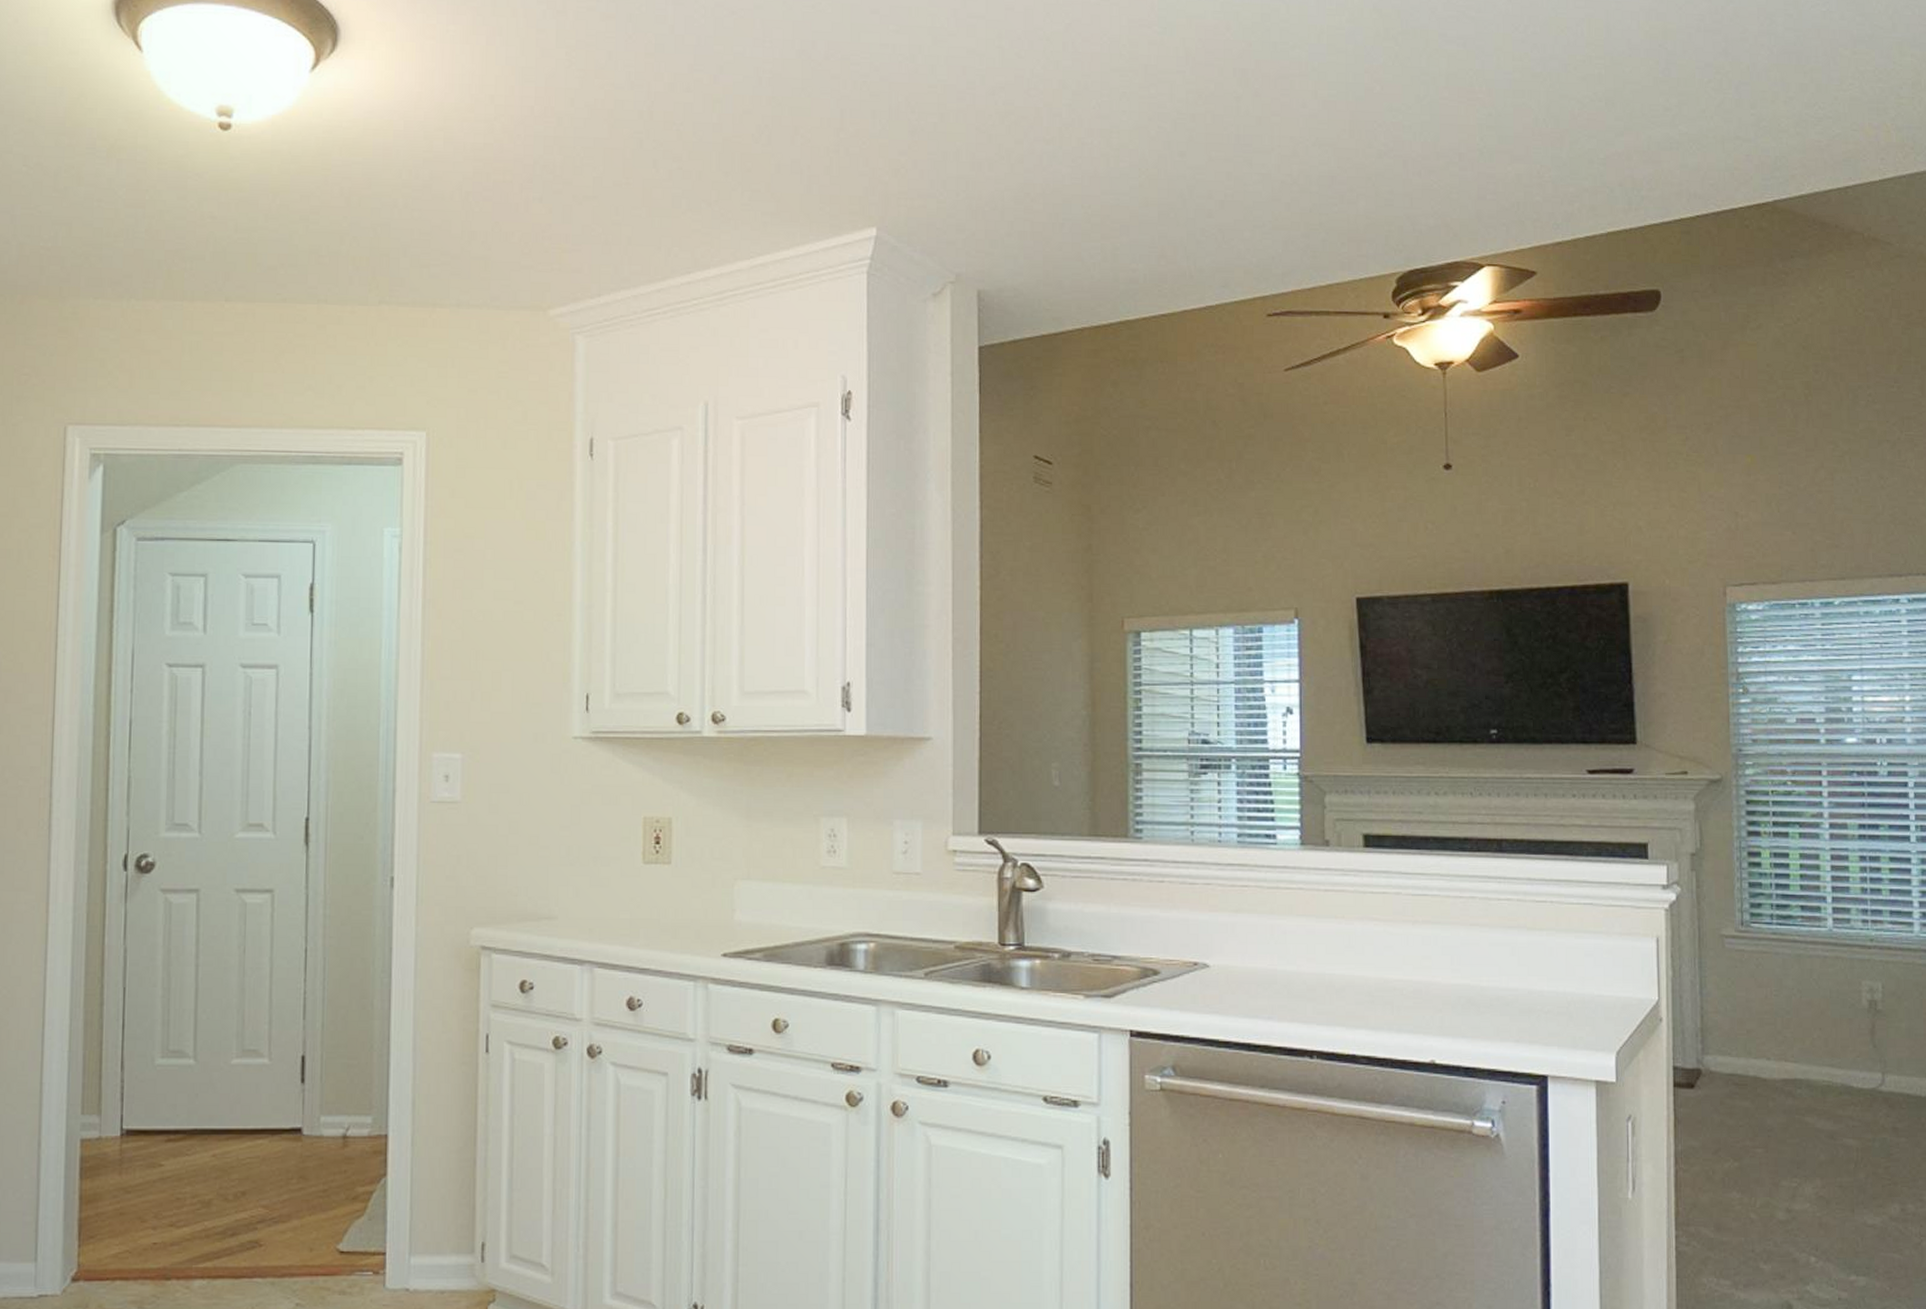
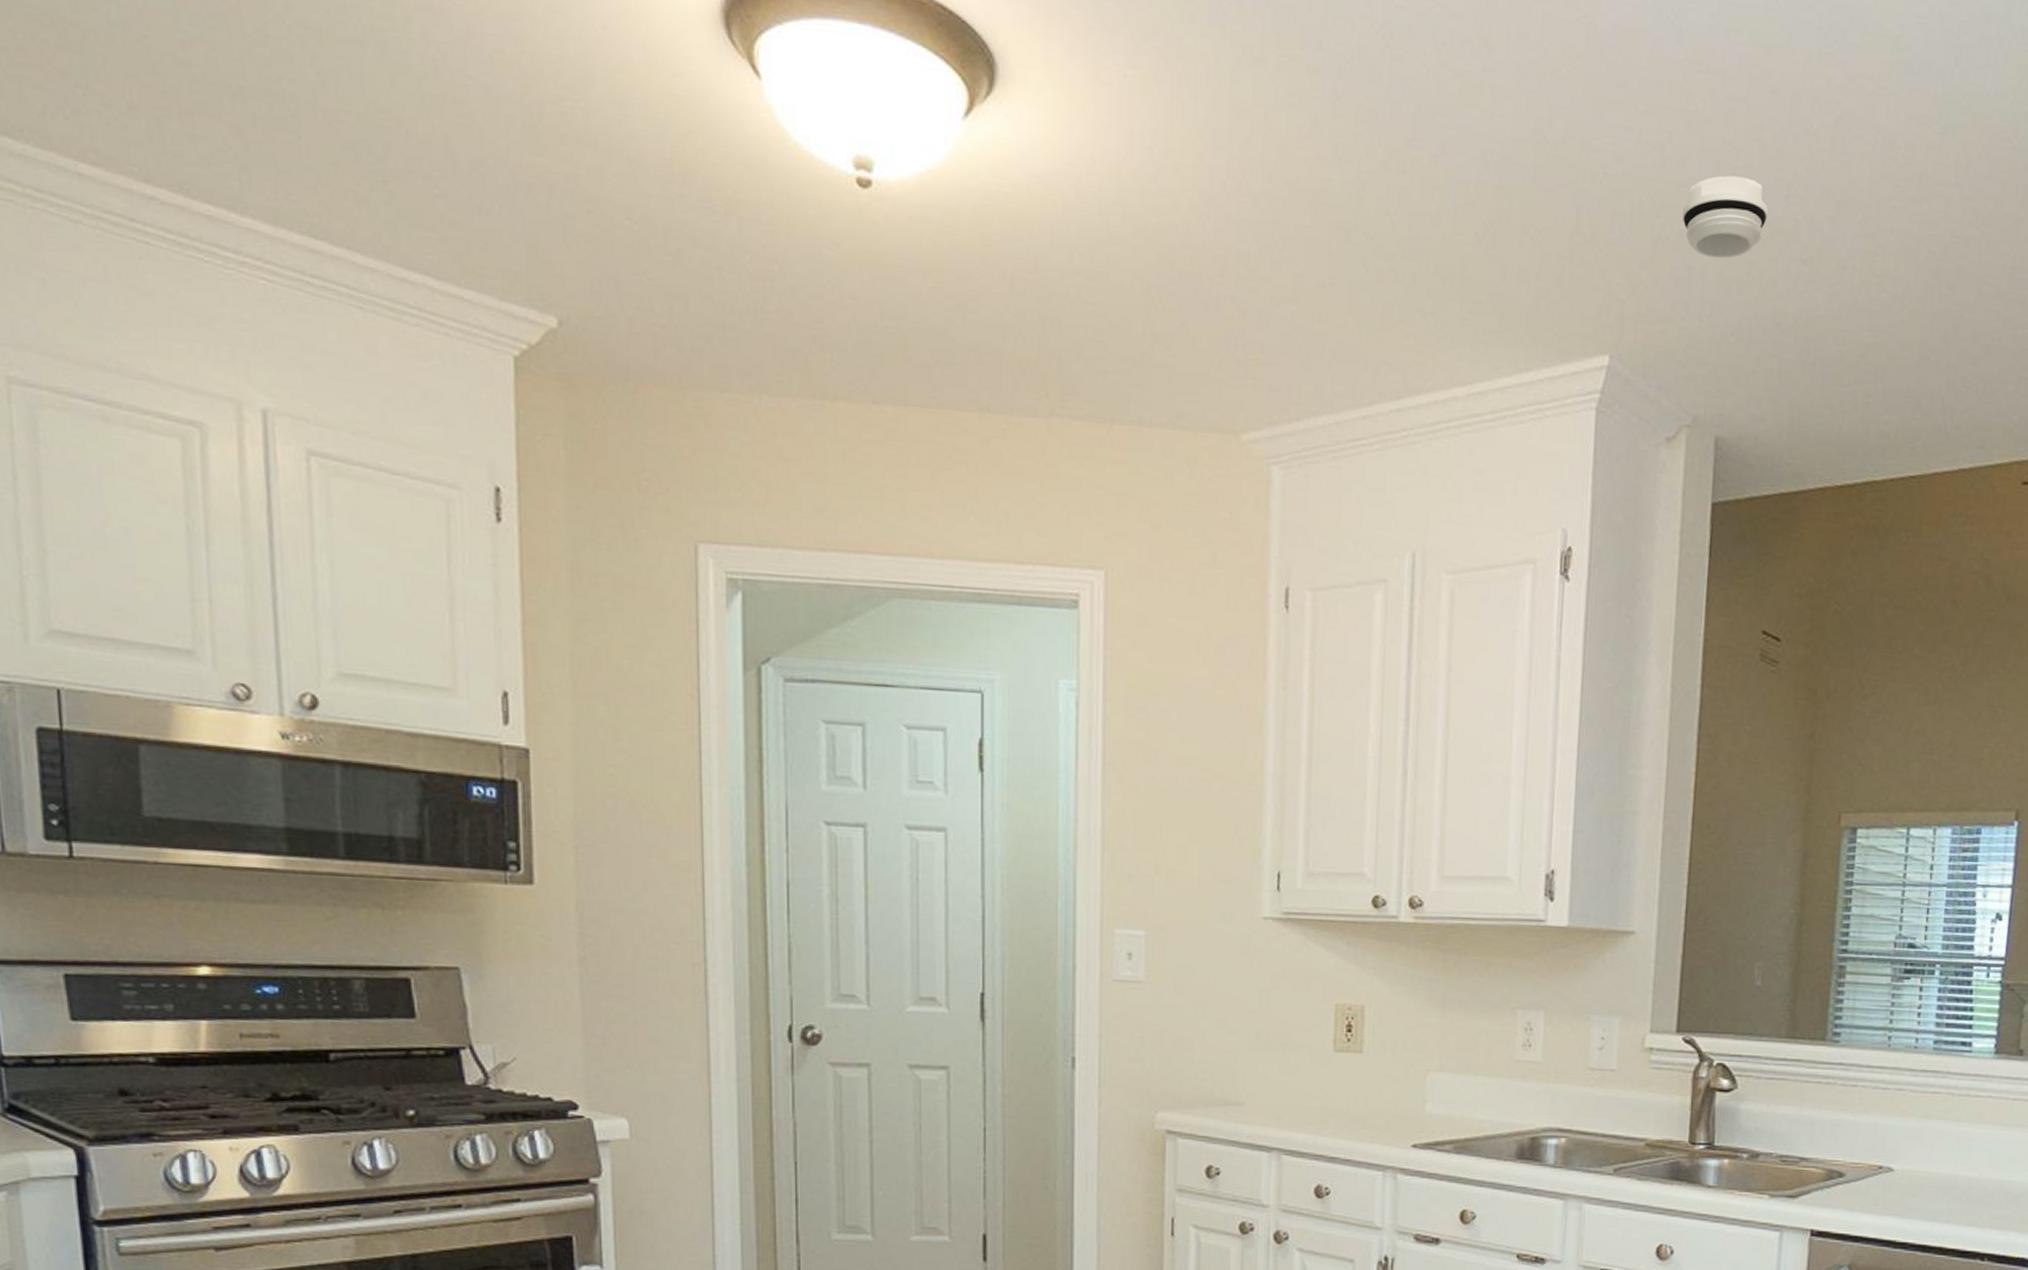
smoke detector: none [935,76,1012,144] -> present [1682,175,1769,259]

